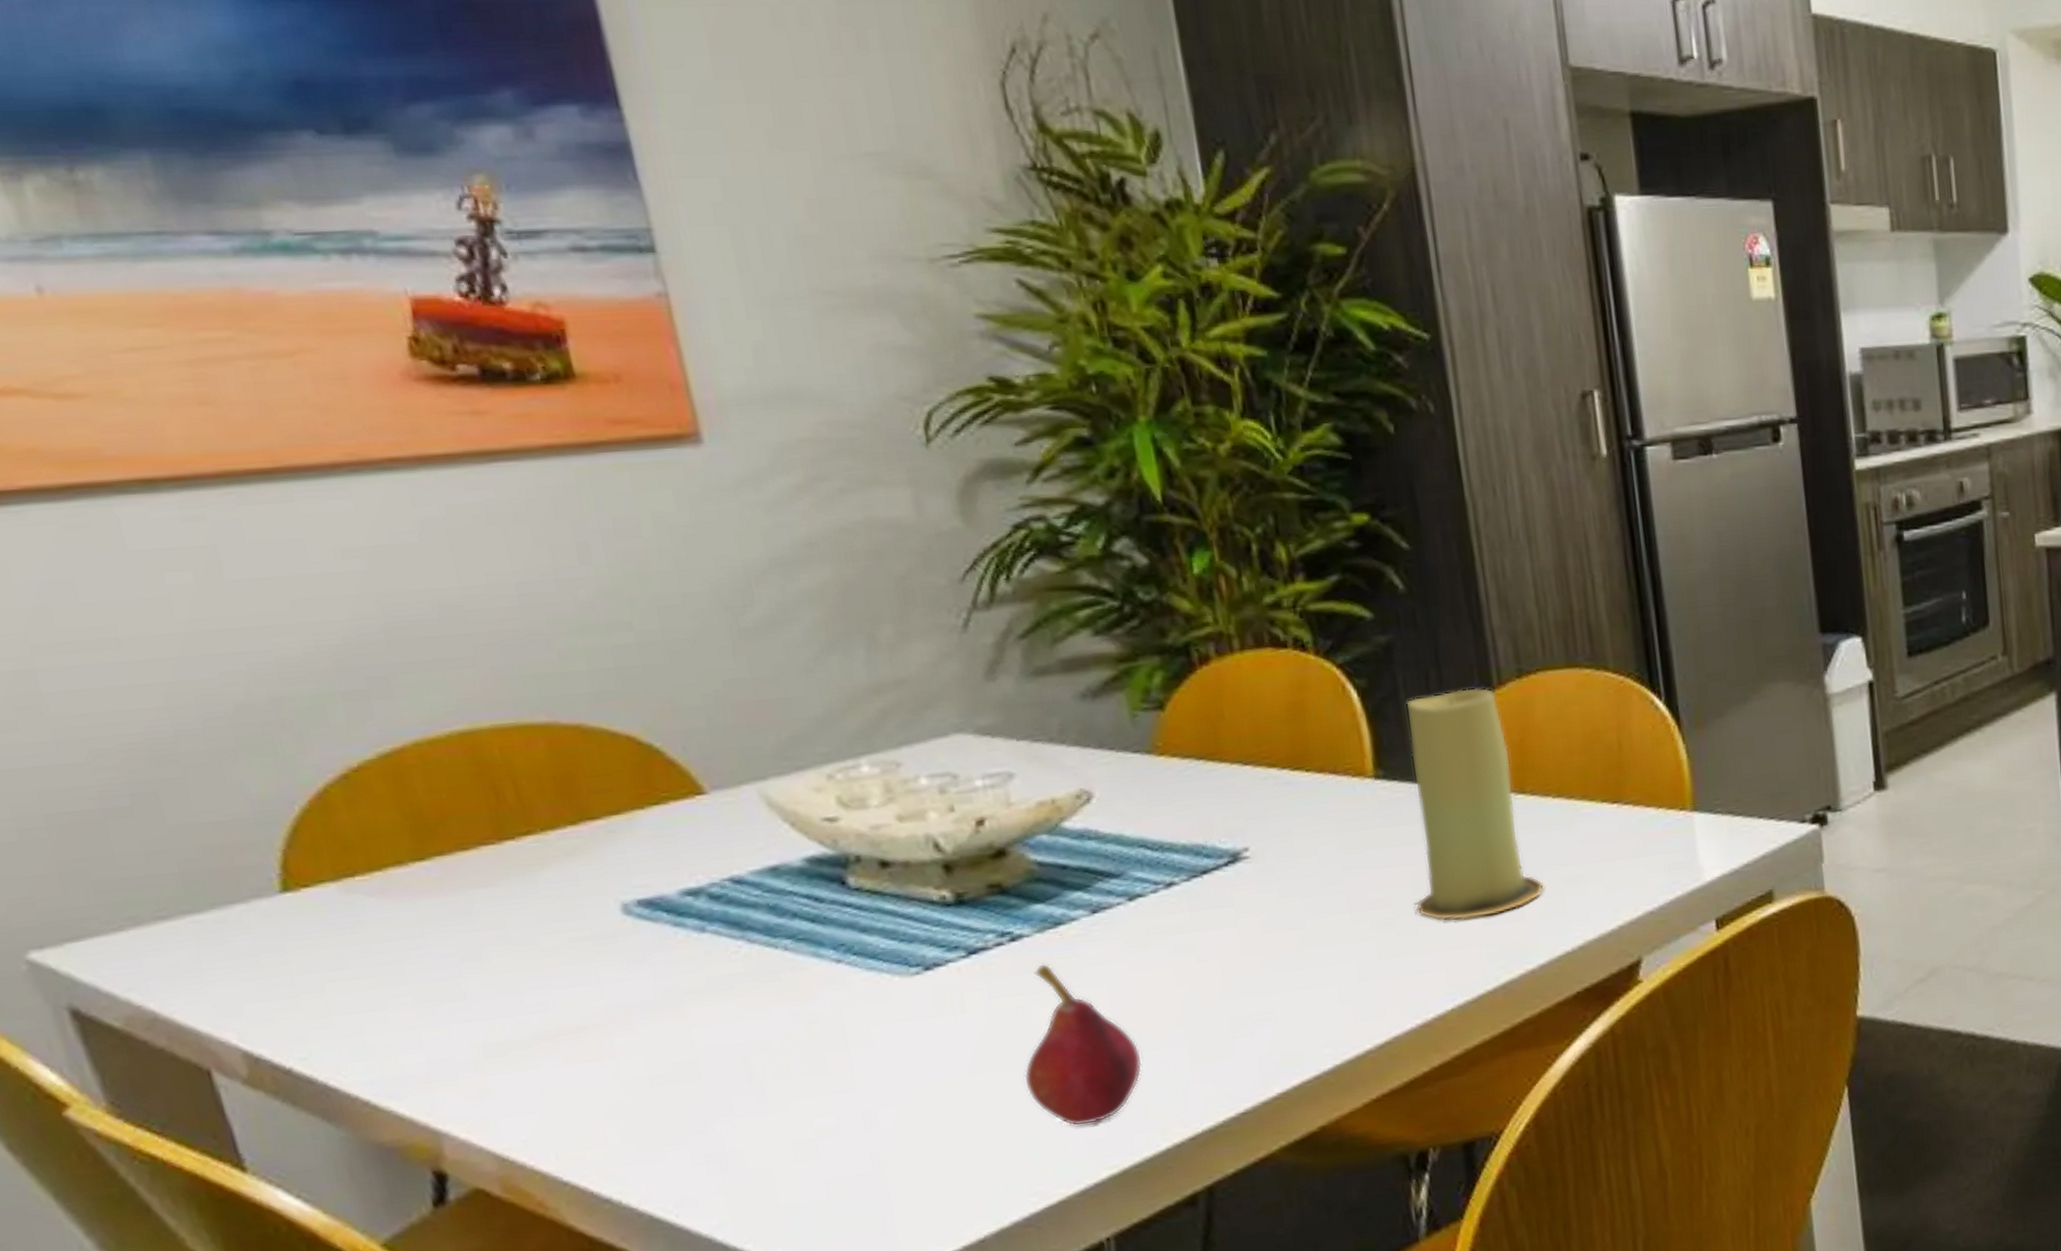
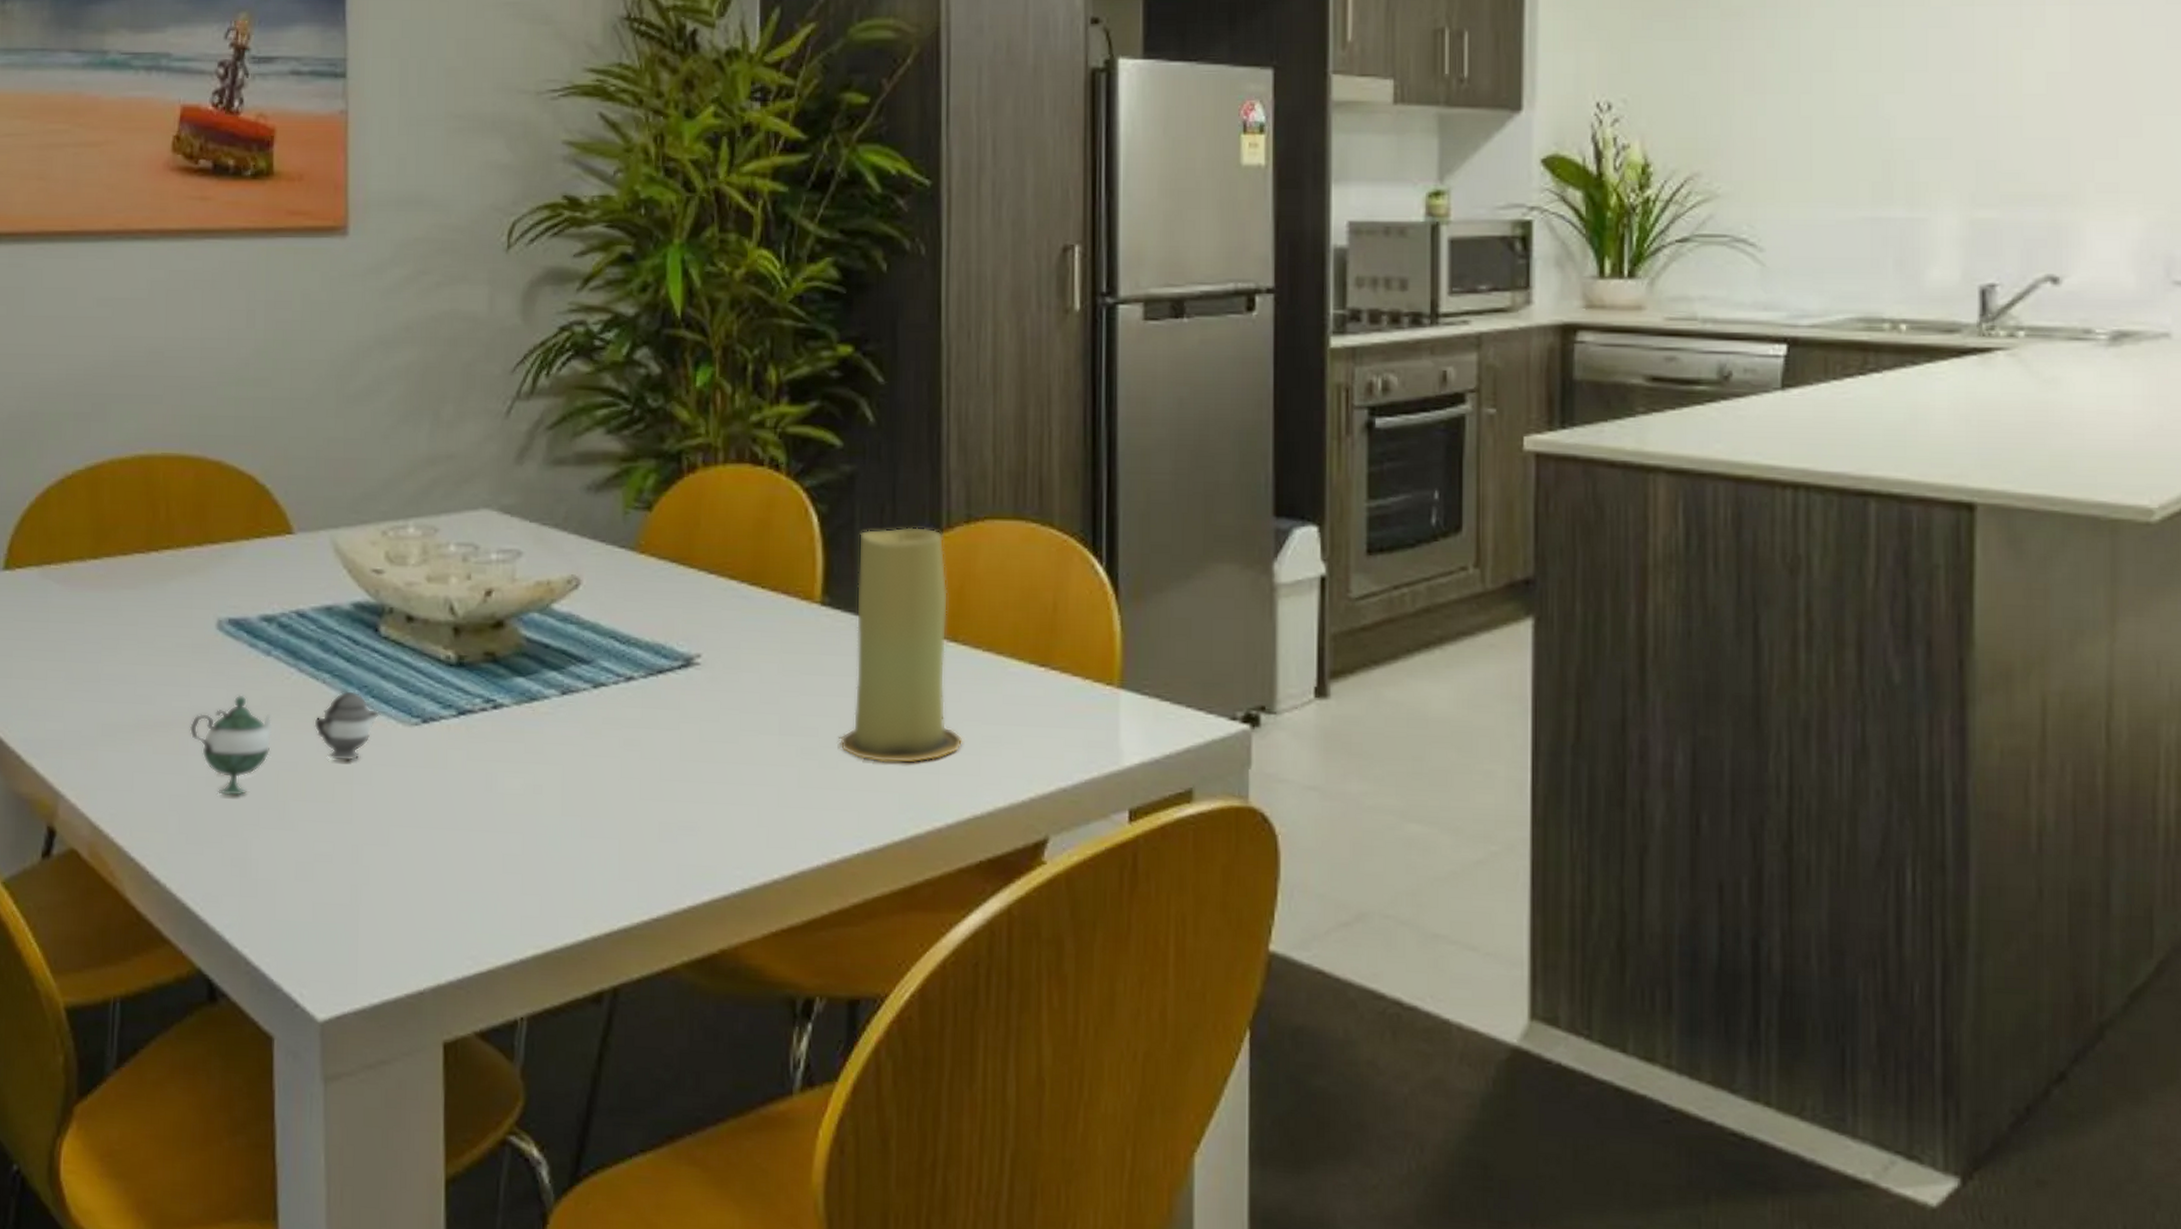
teapot: none [610,952,869,1093] -> present [189,691,381,797]
fruit: present [1024,964,1143,1127] -> none [481,735,579,901]

